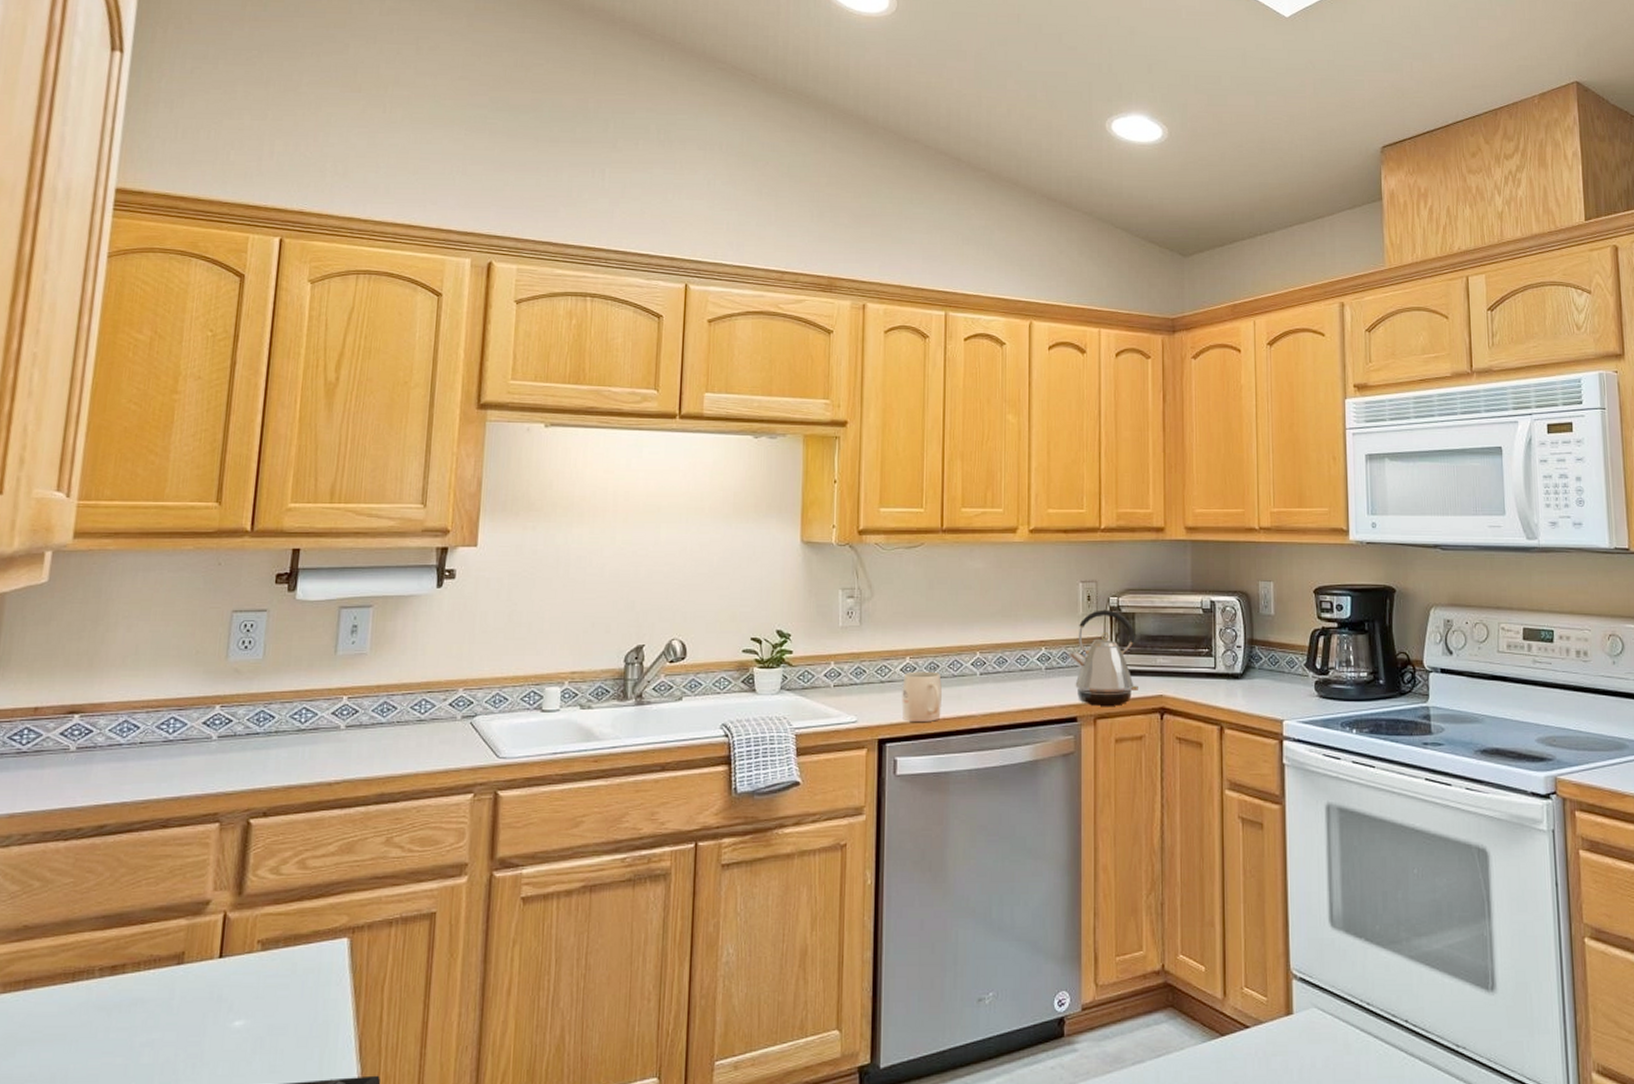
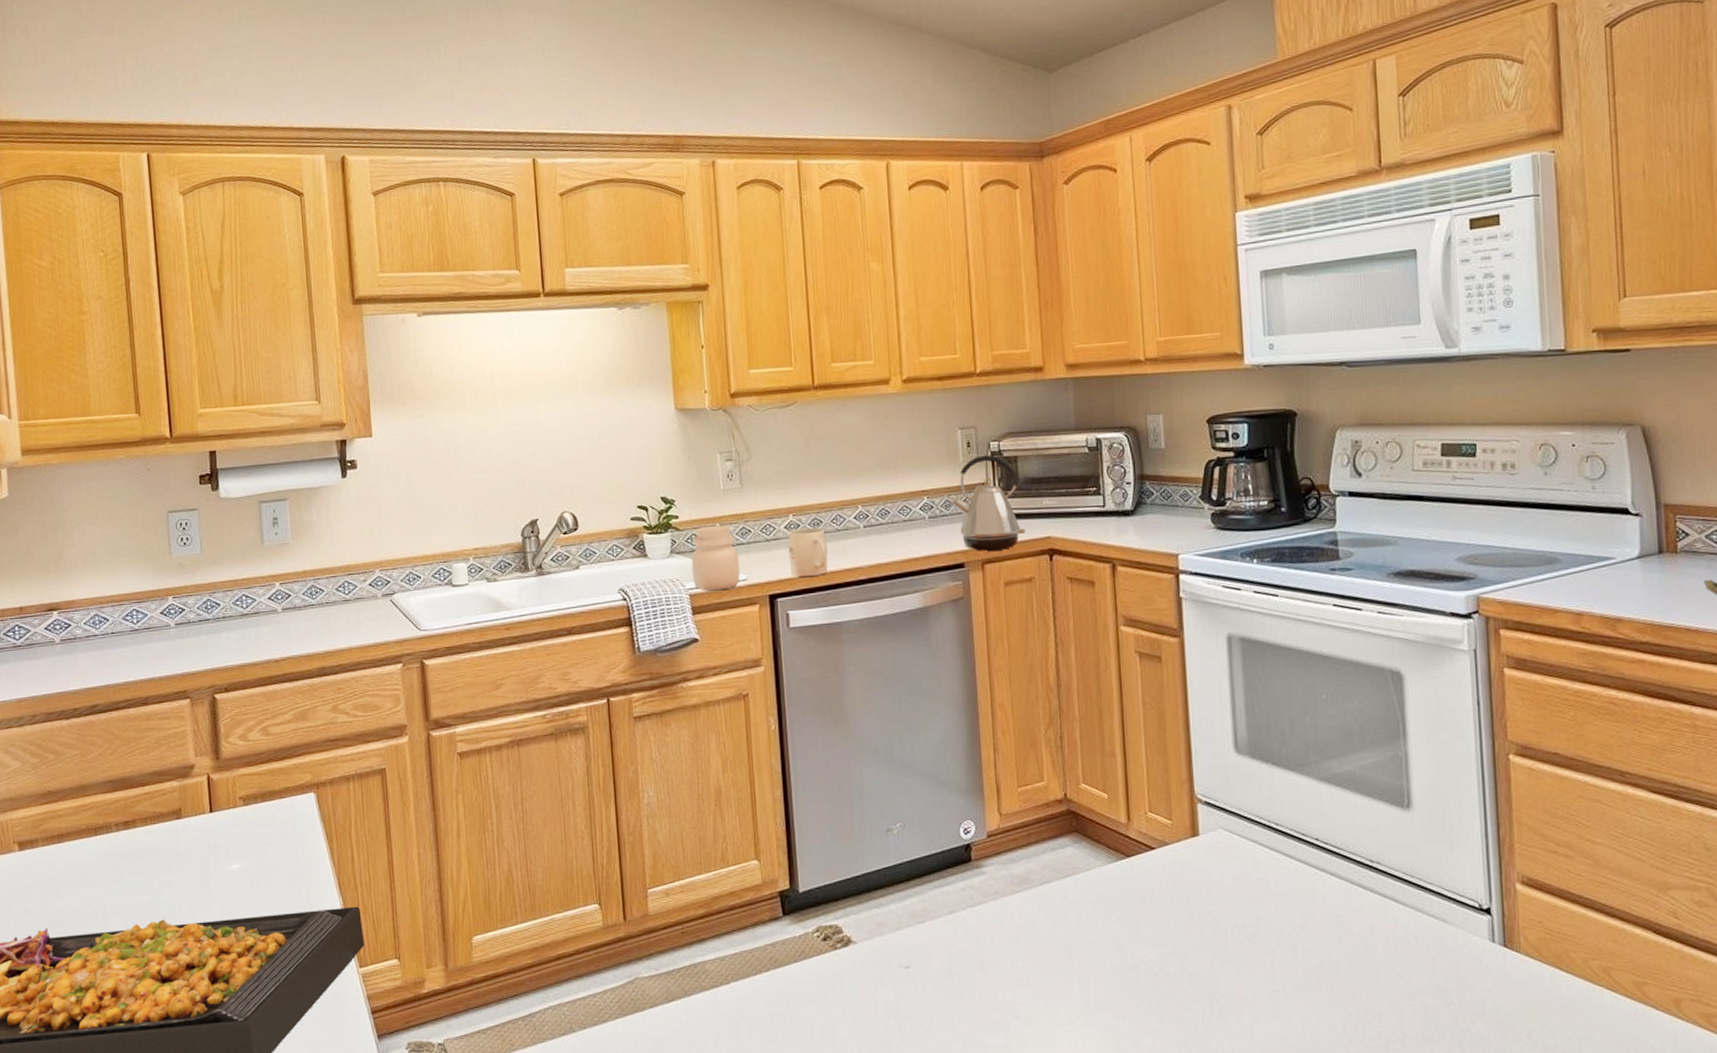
jar: none [800,663,851,732] -> present [691,525,740,591]

